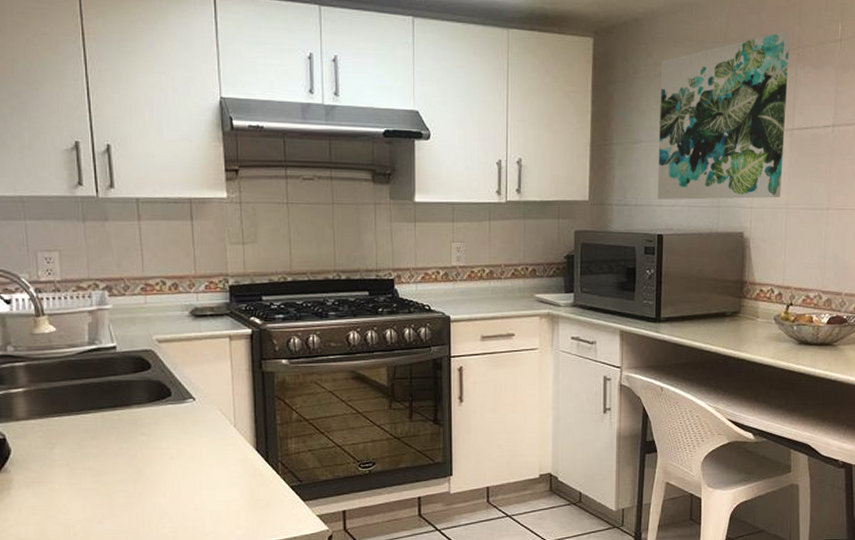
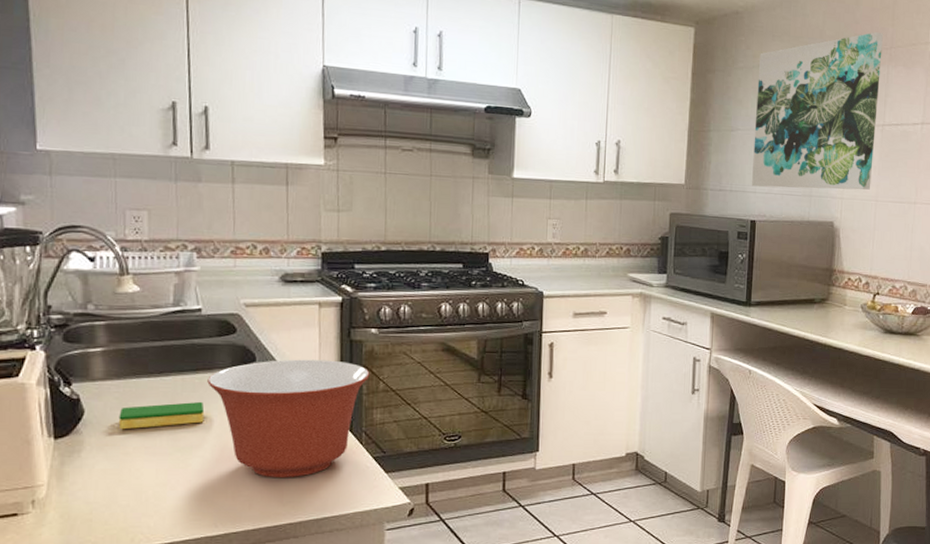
dish sponge: none [43,437,125,467] -> present [118,401,205,430]
mixing bowl: none [126,392,283,510] -> present [207,359,370,478]

